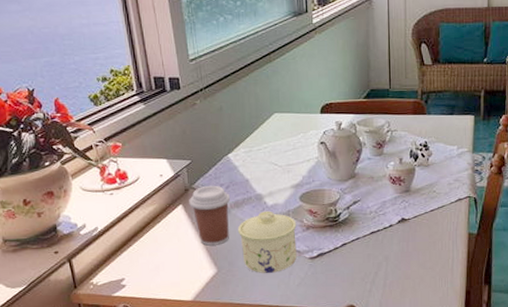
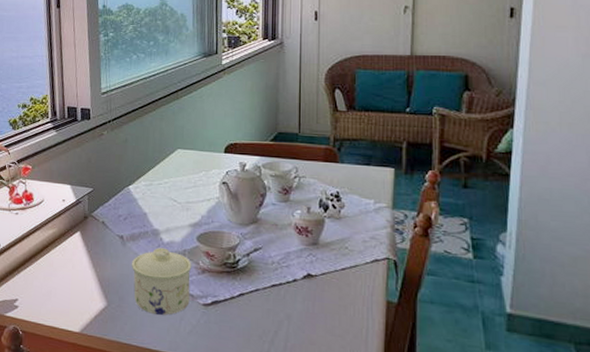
coffee cup: present [189,185,231,246] -> none [87,215,128,278]

